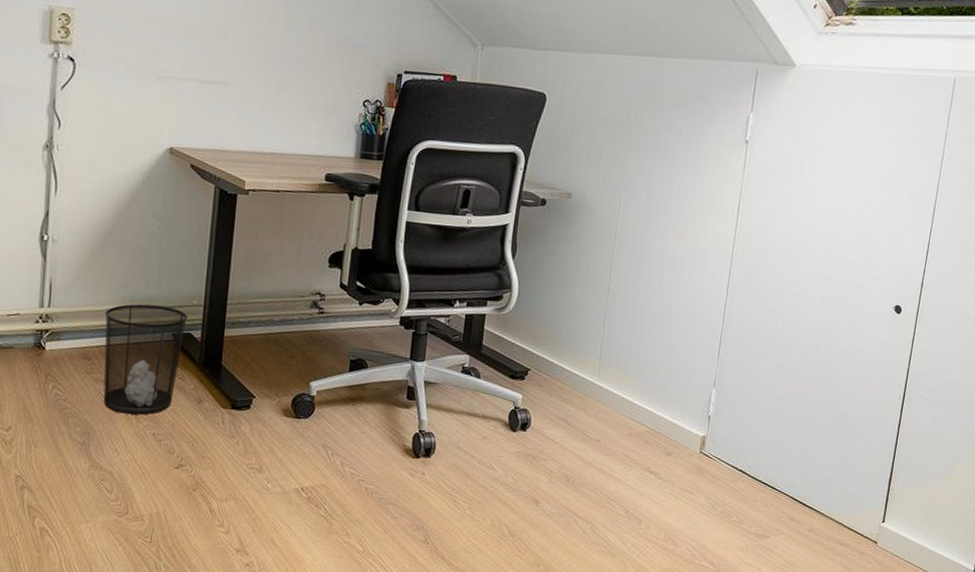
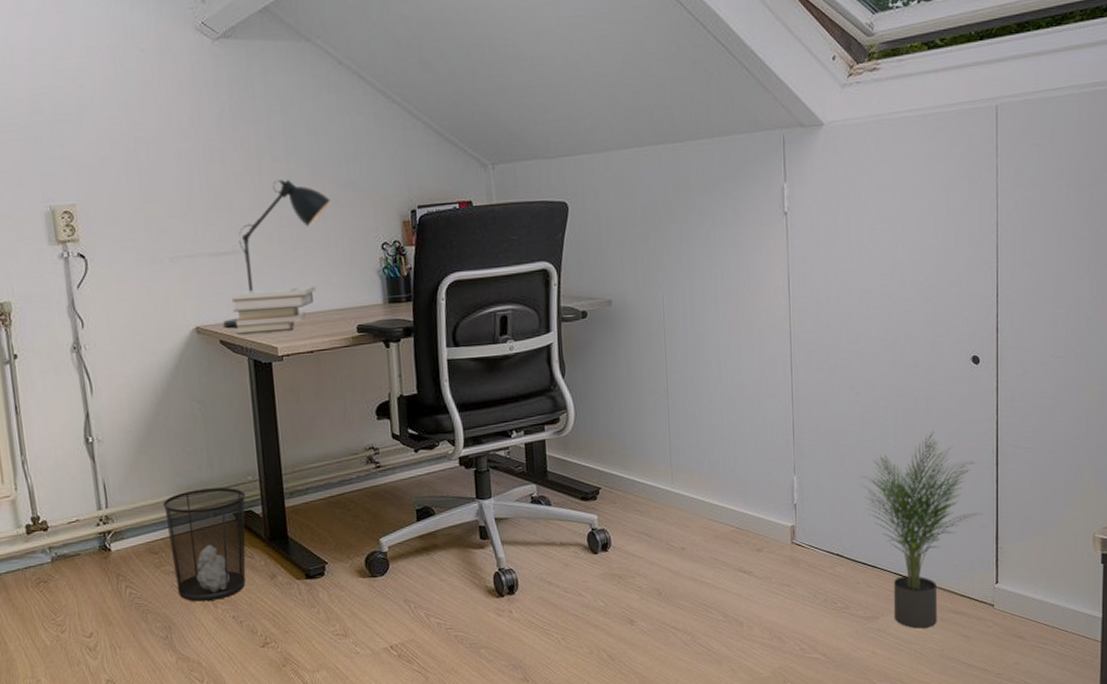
desk lamp: none [197,21,324,154] -> present [223,179,332,328]
books: none [208,121,294,167] -> present [231,286,316,334]
potted plant: none [773,368,882,554] -> present [861,430,982,629]

